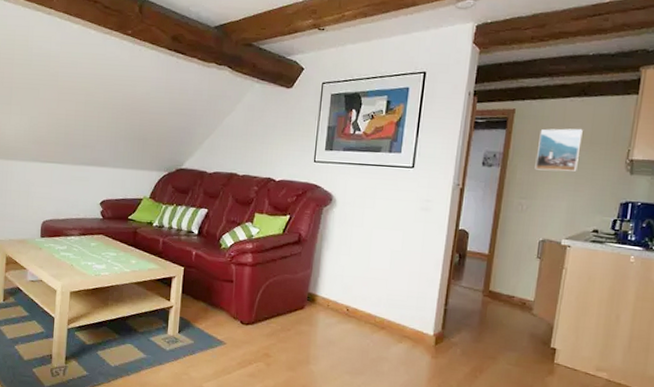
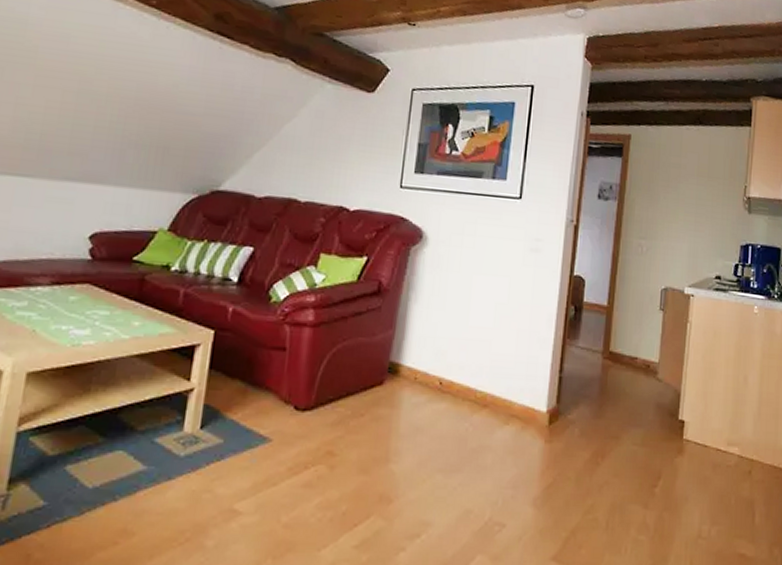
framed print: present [535,128,583,172] -> none [653,159,700,209]

